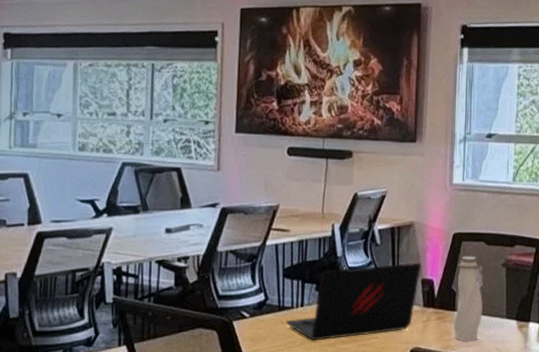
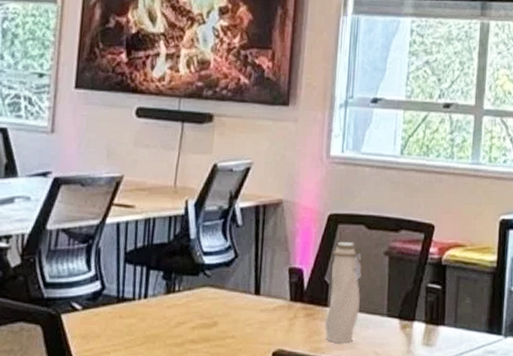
laptop: present [285,262,422,341] -> none [125,248,290,340]

